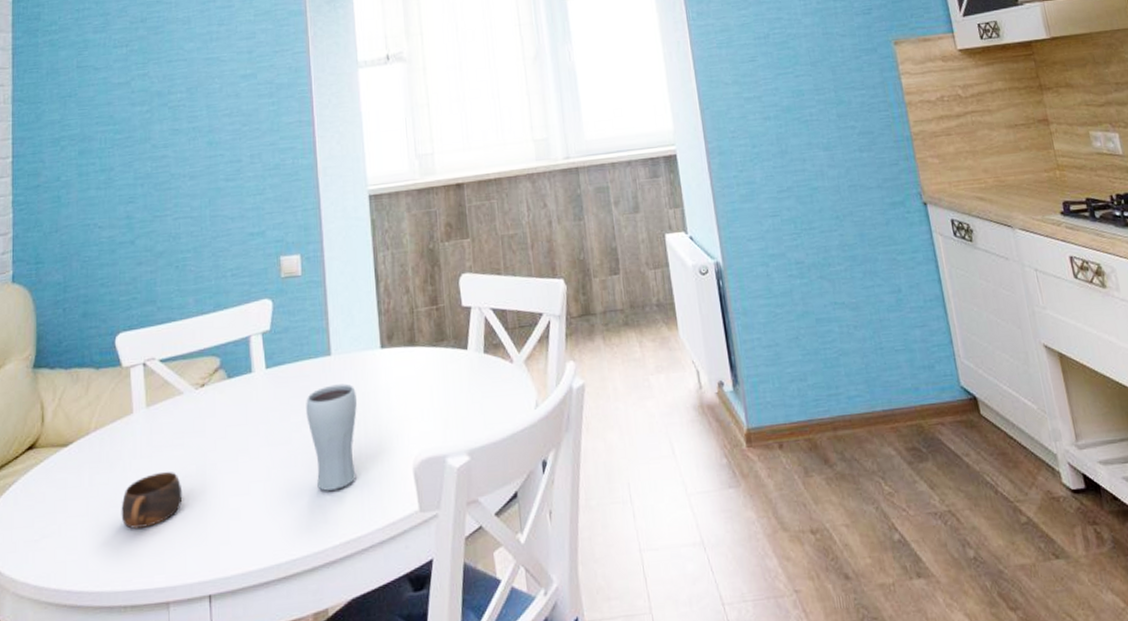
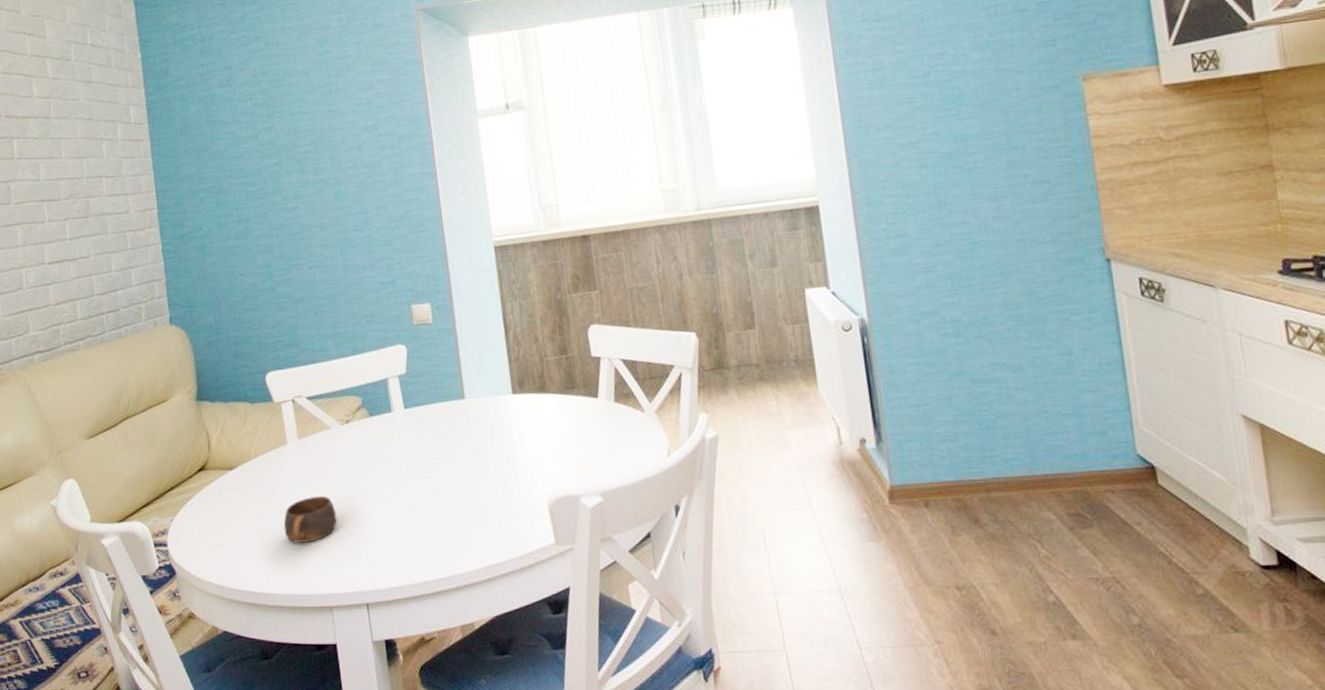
drinking glass: present [306,383,357,491] -> none [443,425,494,521]

